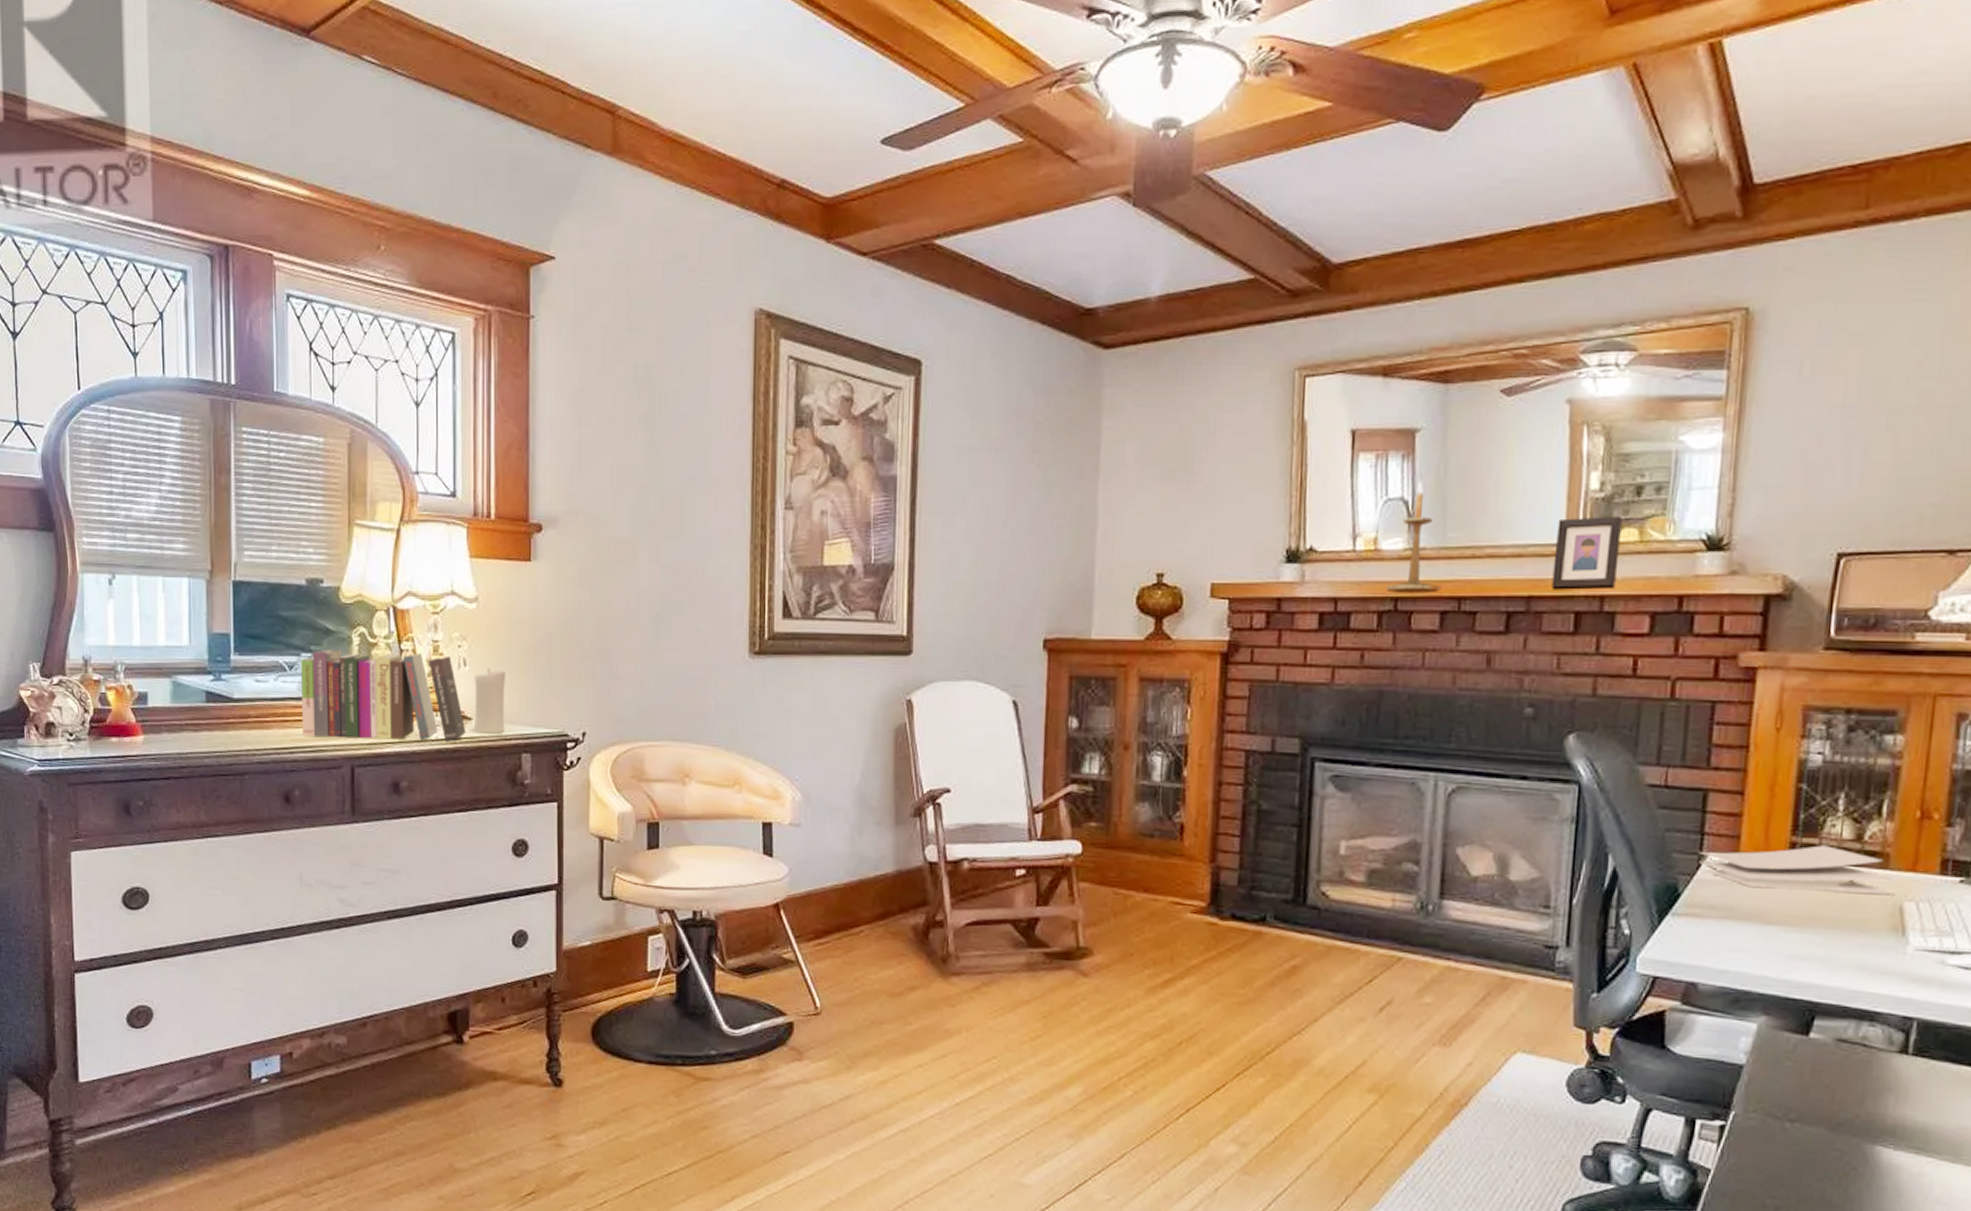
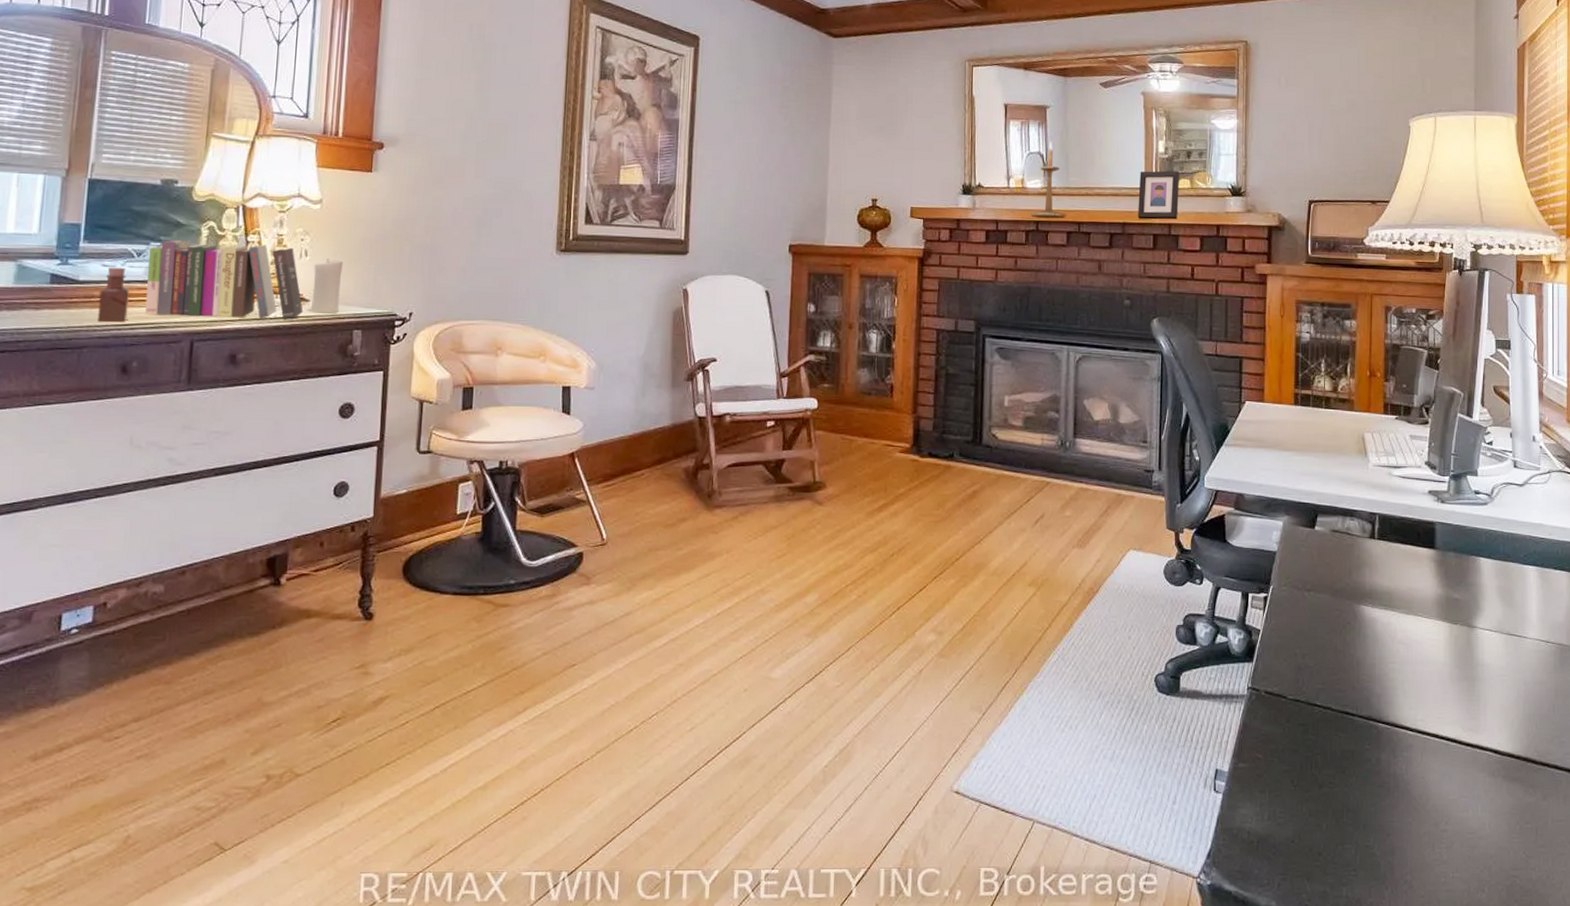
perfume bottle: none [255,682,285,746] -> present [98,267,130,323]
papers: present [1698,845,1895,896] -> none [1239,395,1359,429]

